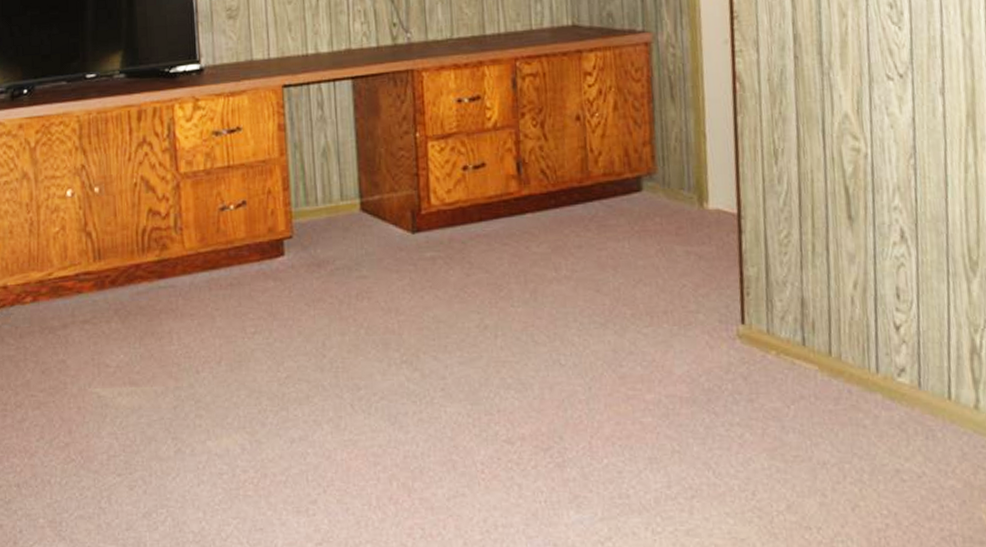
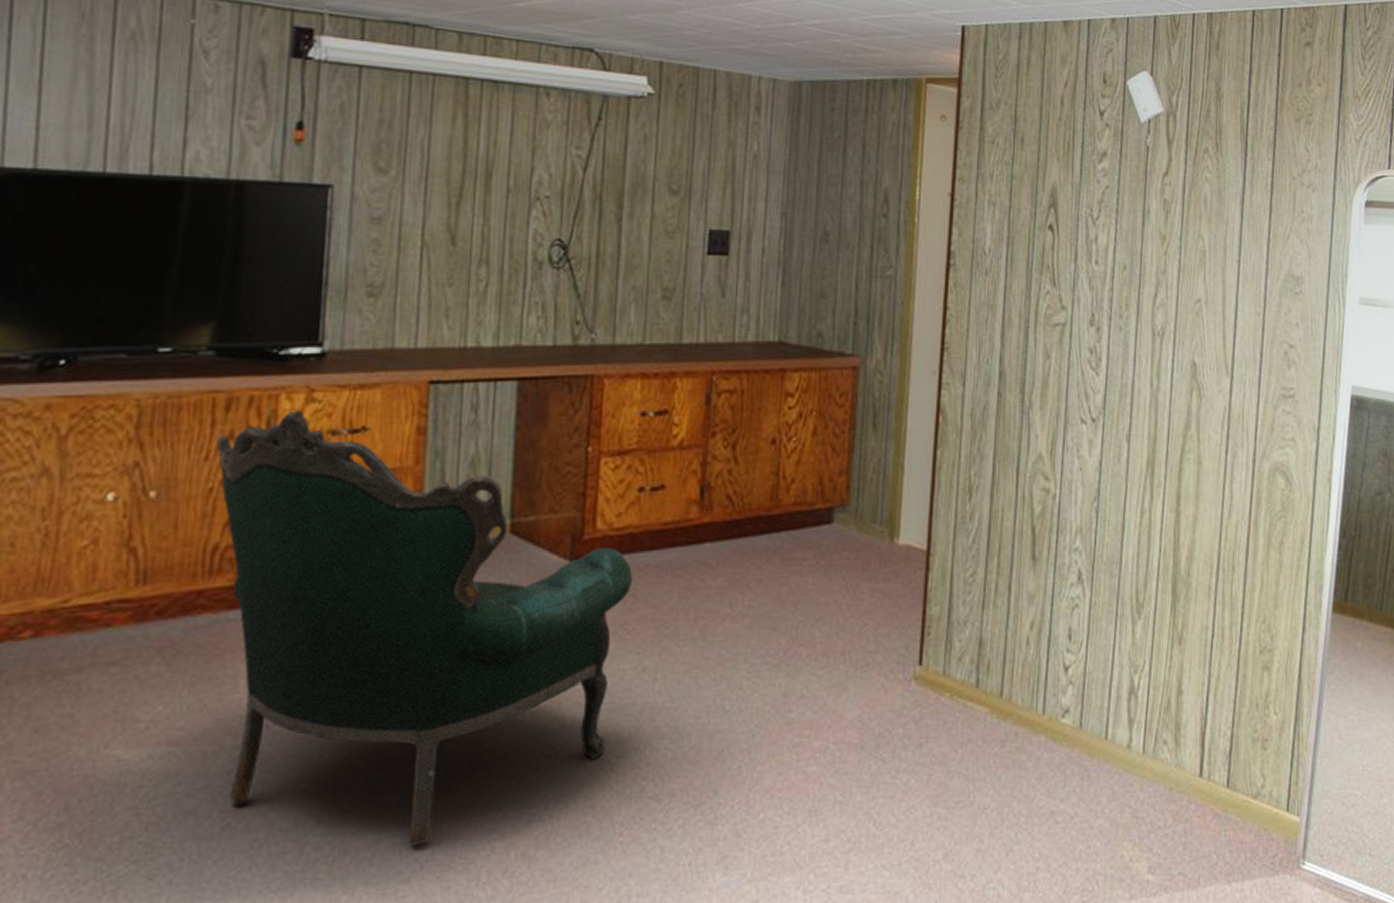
armchair: none [135,116,468,474] -> present [216,409,633,847]

